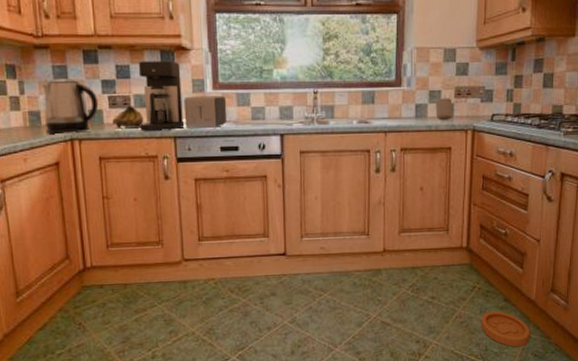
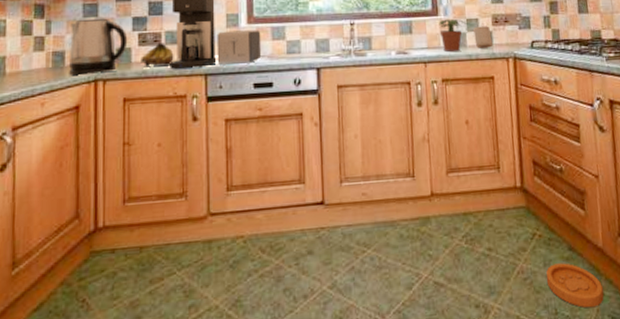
potted plant: none [401,90,429,122] -> present [439,18,467,52]

